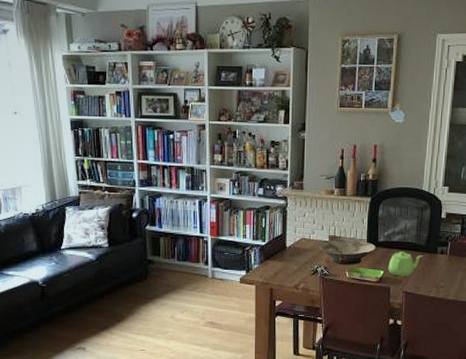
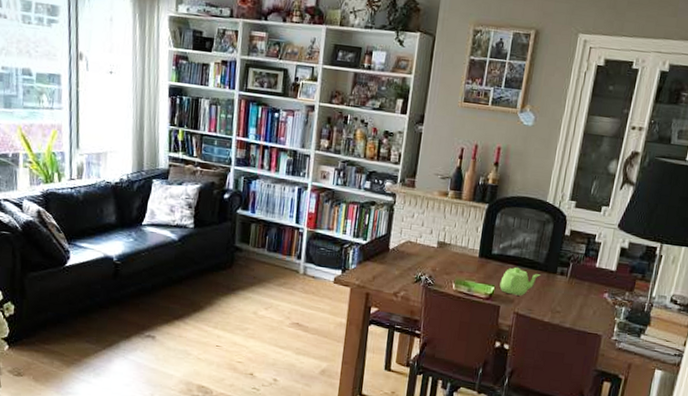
bowl: present [319,240,375,265] -> none [426,246,488,277]

